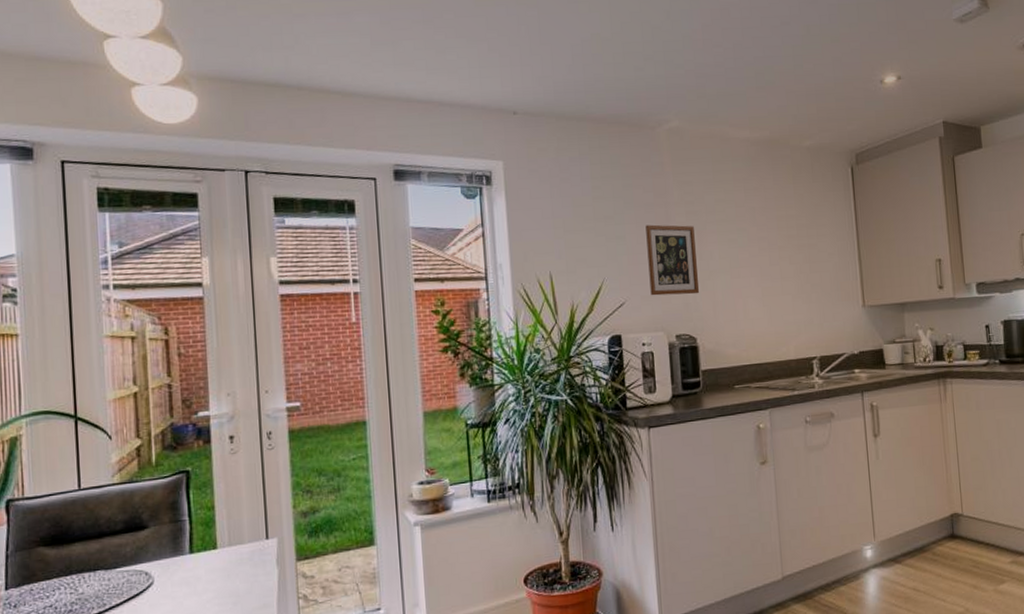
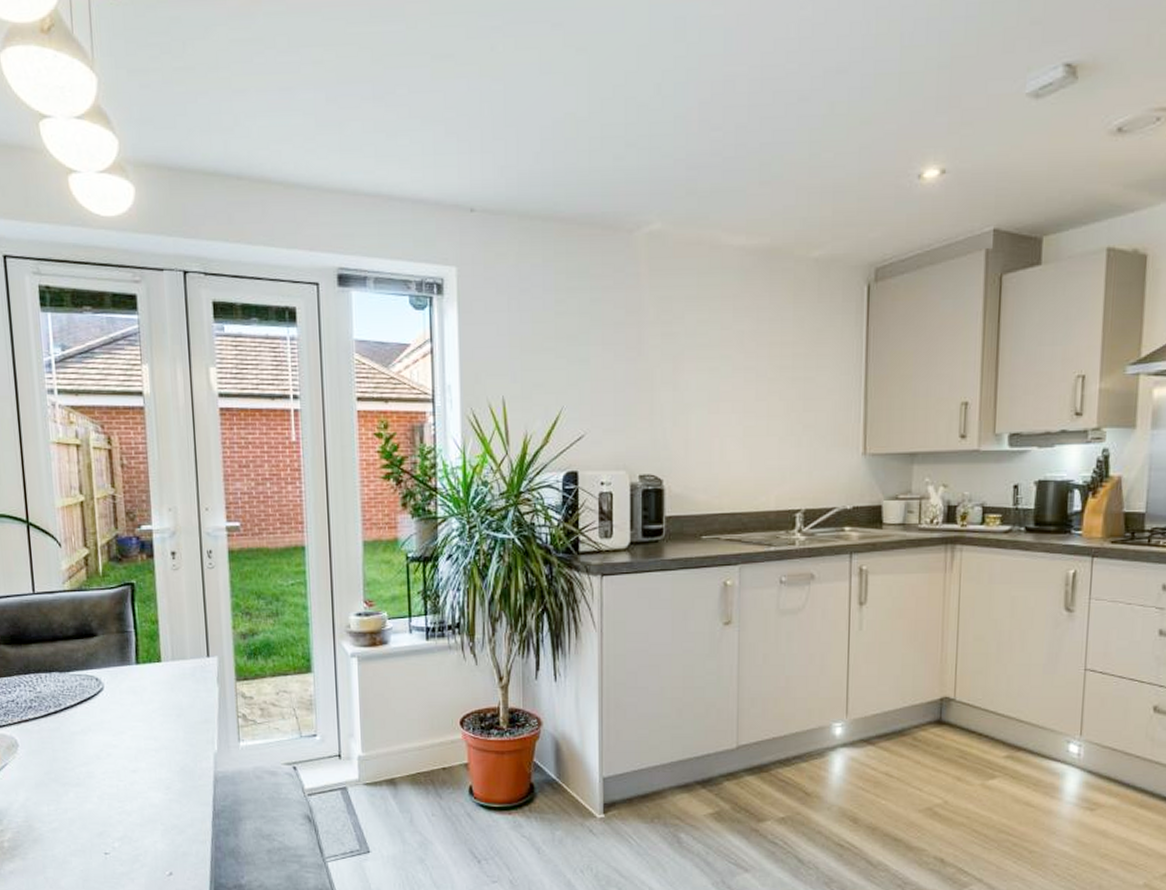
picture frame: present [645,224,700,296] -> none [614,347,671,430]

